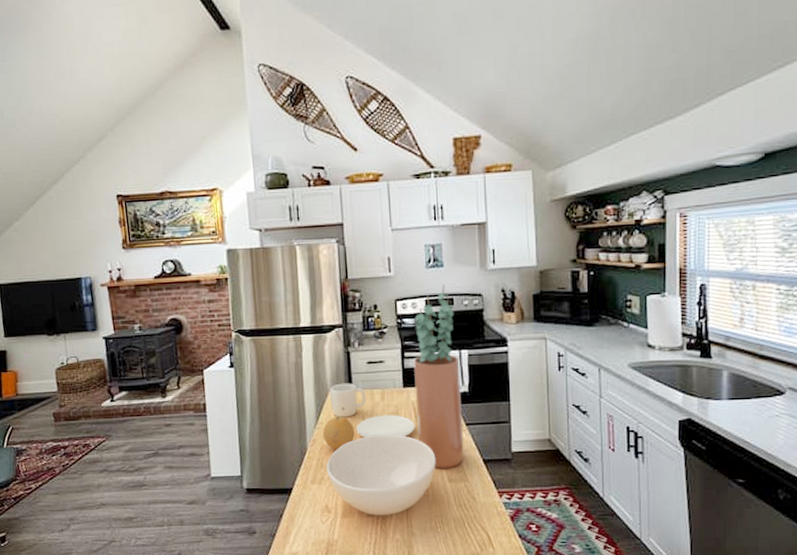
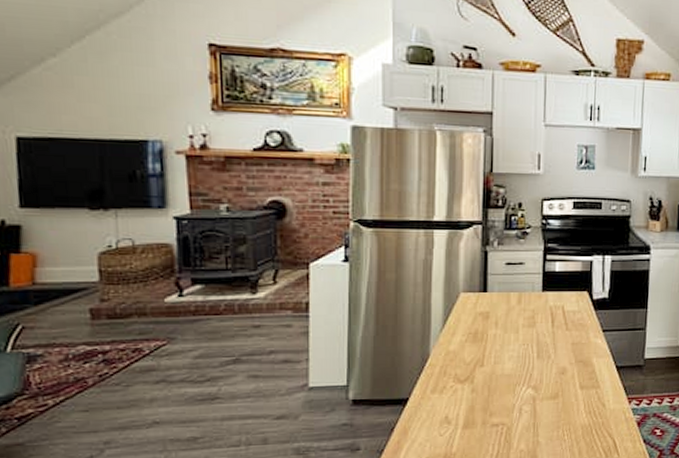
fruit: present [323,416,355,450] -> none [450,320,485,356]
bowl: present [326,434,436,516] -> none [449,340,570,426]
mug: present [329,383,367,418] -> none [461,284,502,321]
plate: present [355,415,415,438] -> none [487,320,551,344]
vase: present [414,284,464,469] -> none [553,187,602,376]

